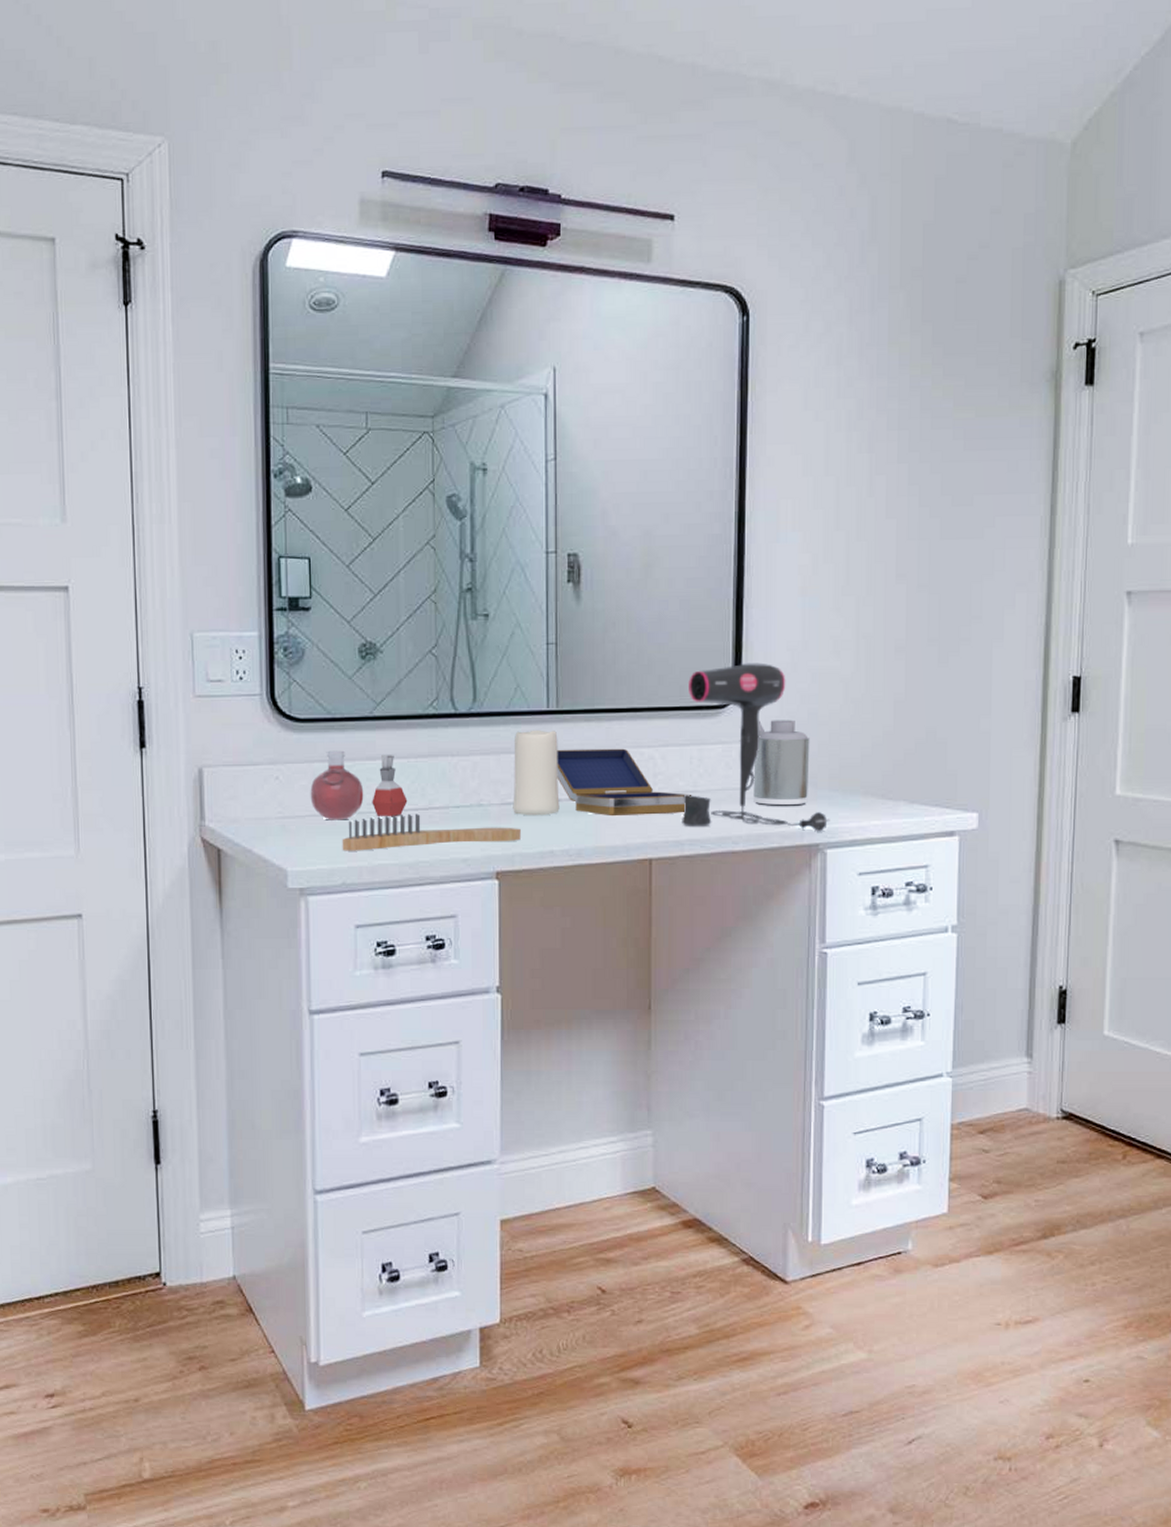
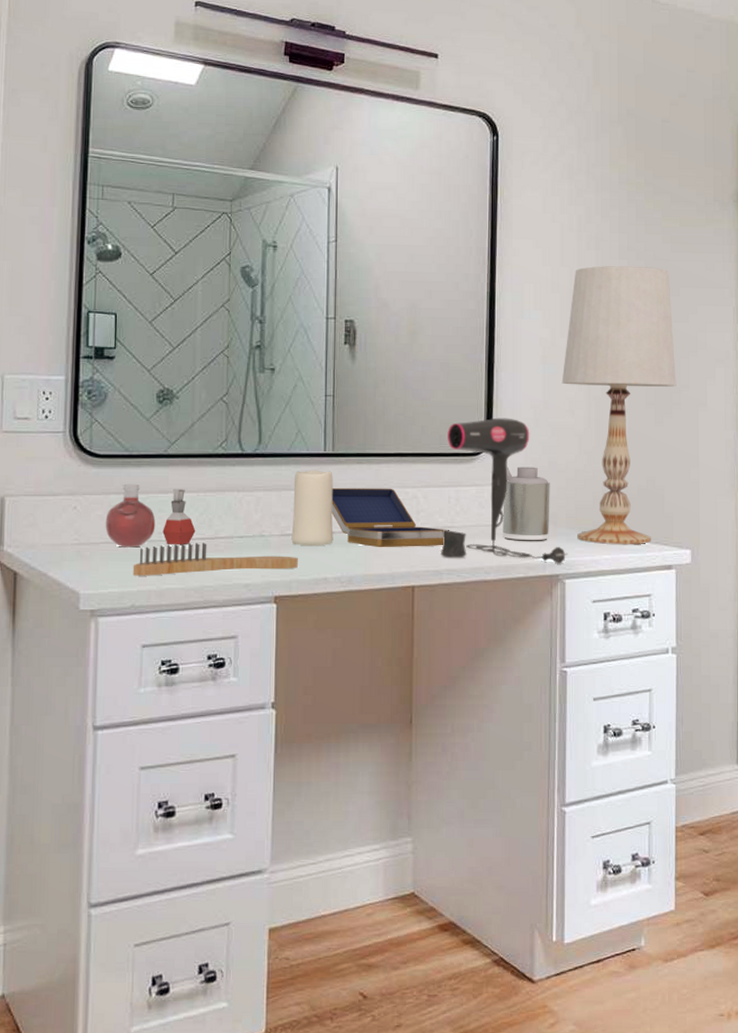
table lamp: none [824,471,966,808] -> present [561,266,676,544]

